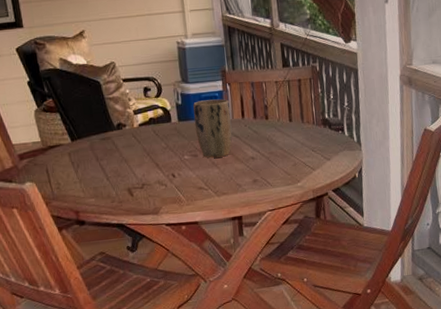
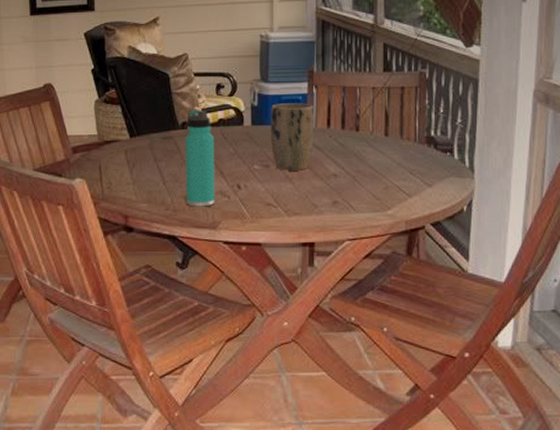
thermos bottle: none [120,111,155,197] -> present [185,109,215,207]

